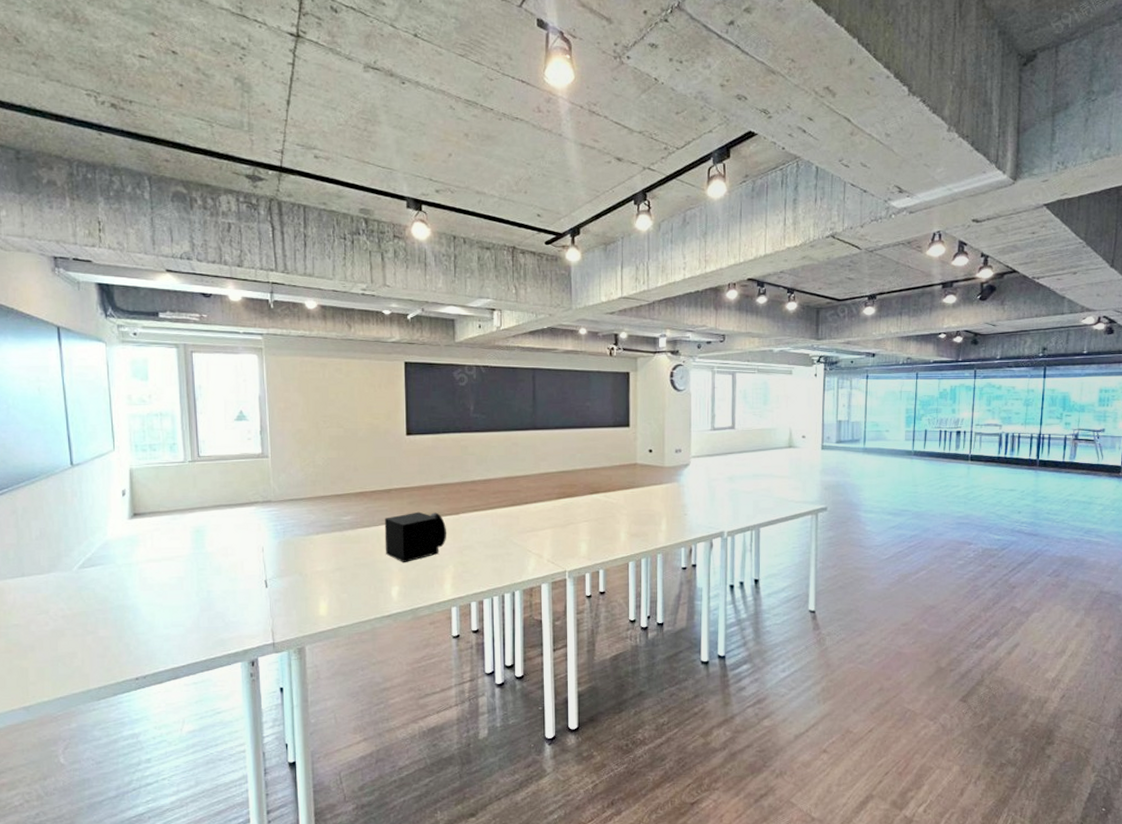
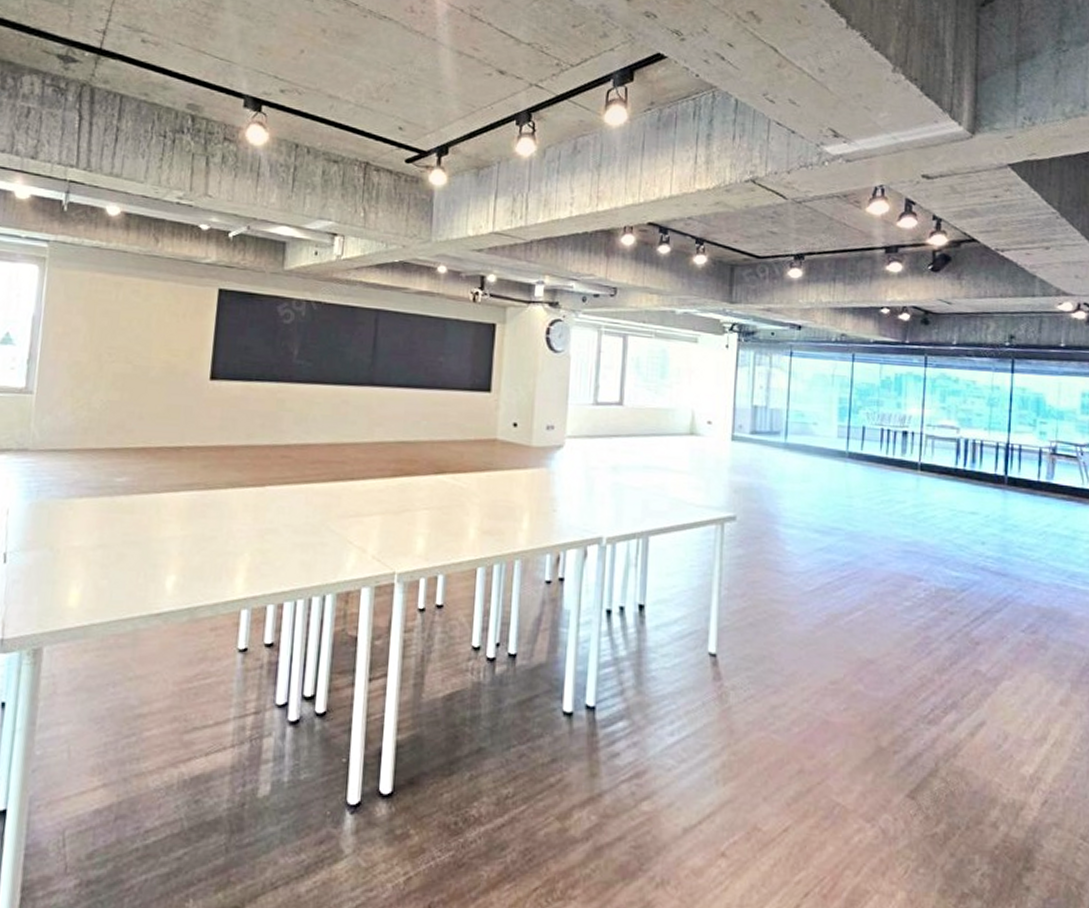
speaker: present [384,511,447,562] -> none [164,478,247,544]

